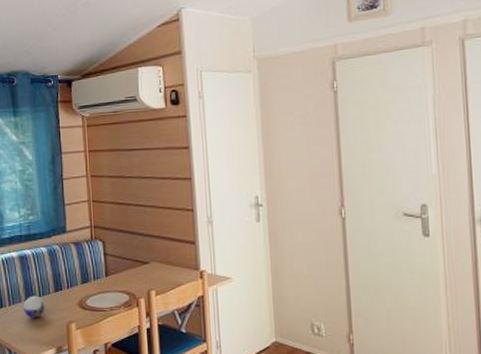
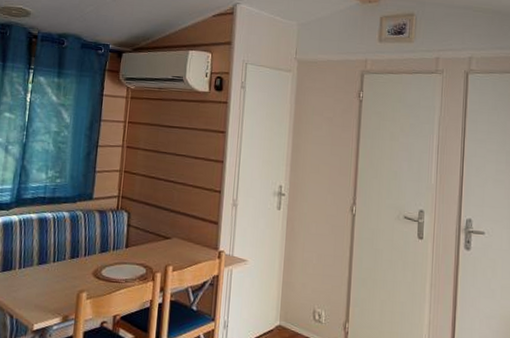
decorative orb: present [23,296,45,318] -> none [34,260,58,284]

